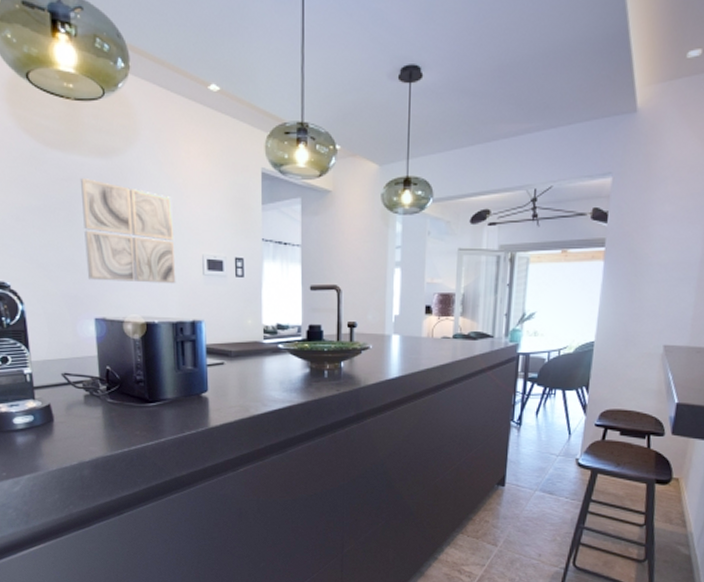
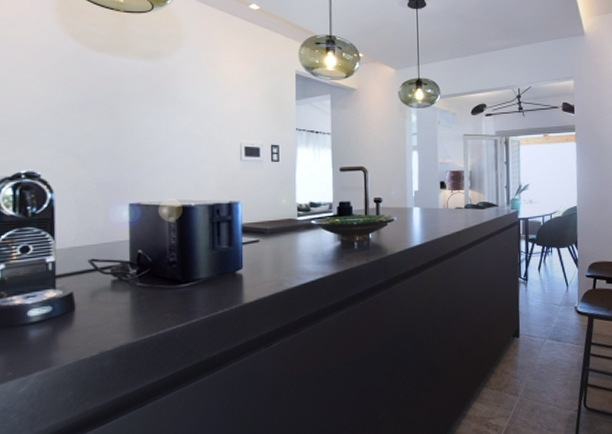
wall art: present [80,177,176,283] -> none [123,76,214,169]

